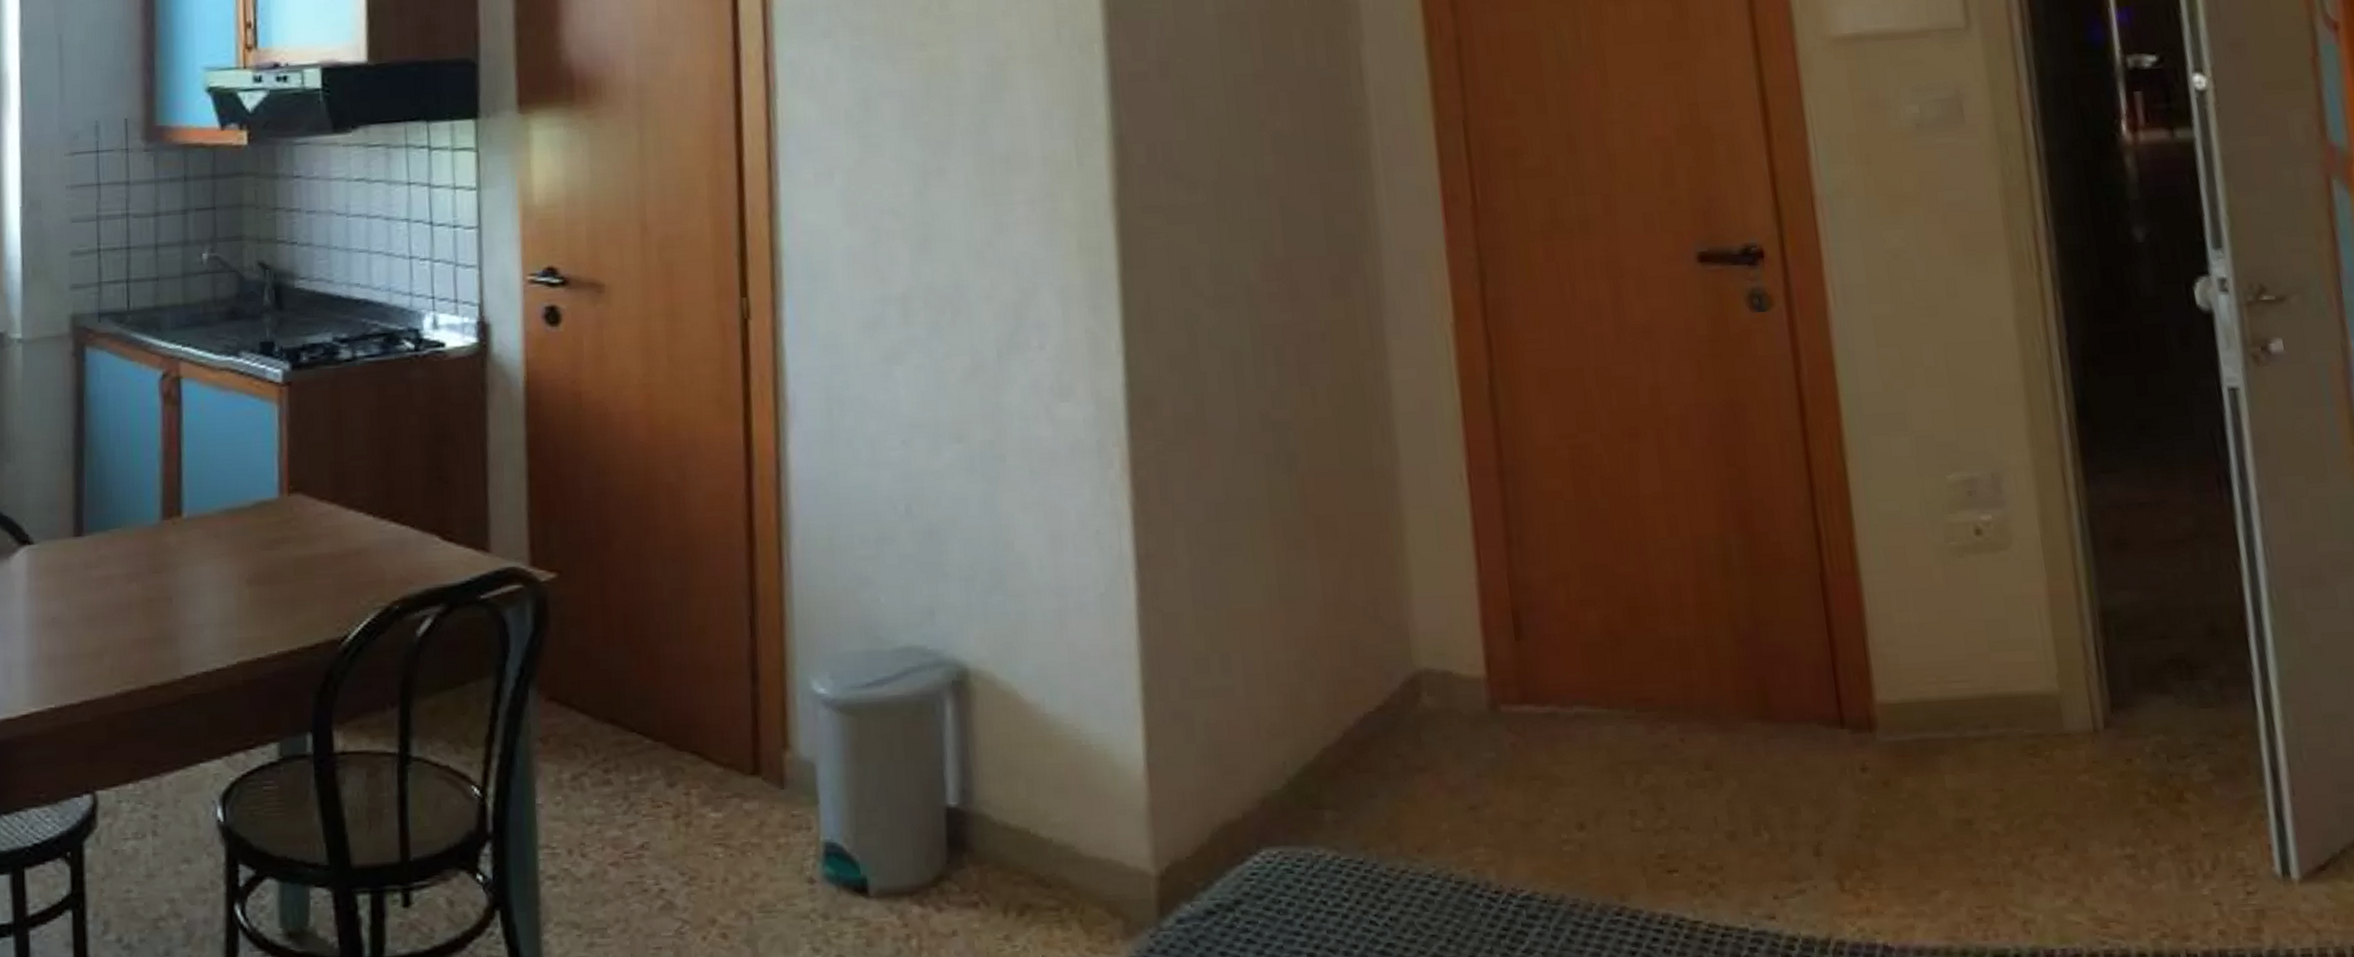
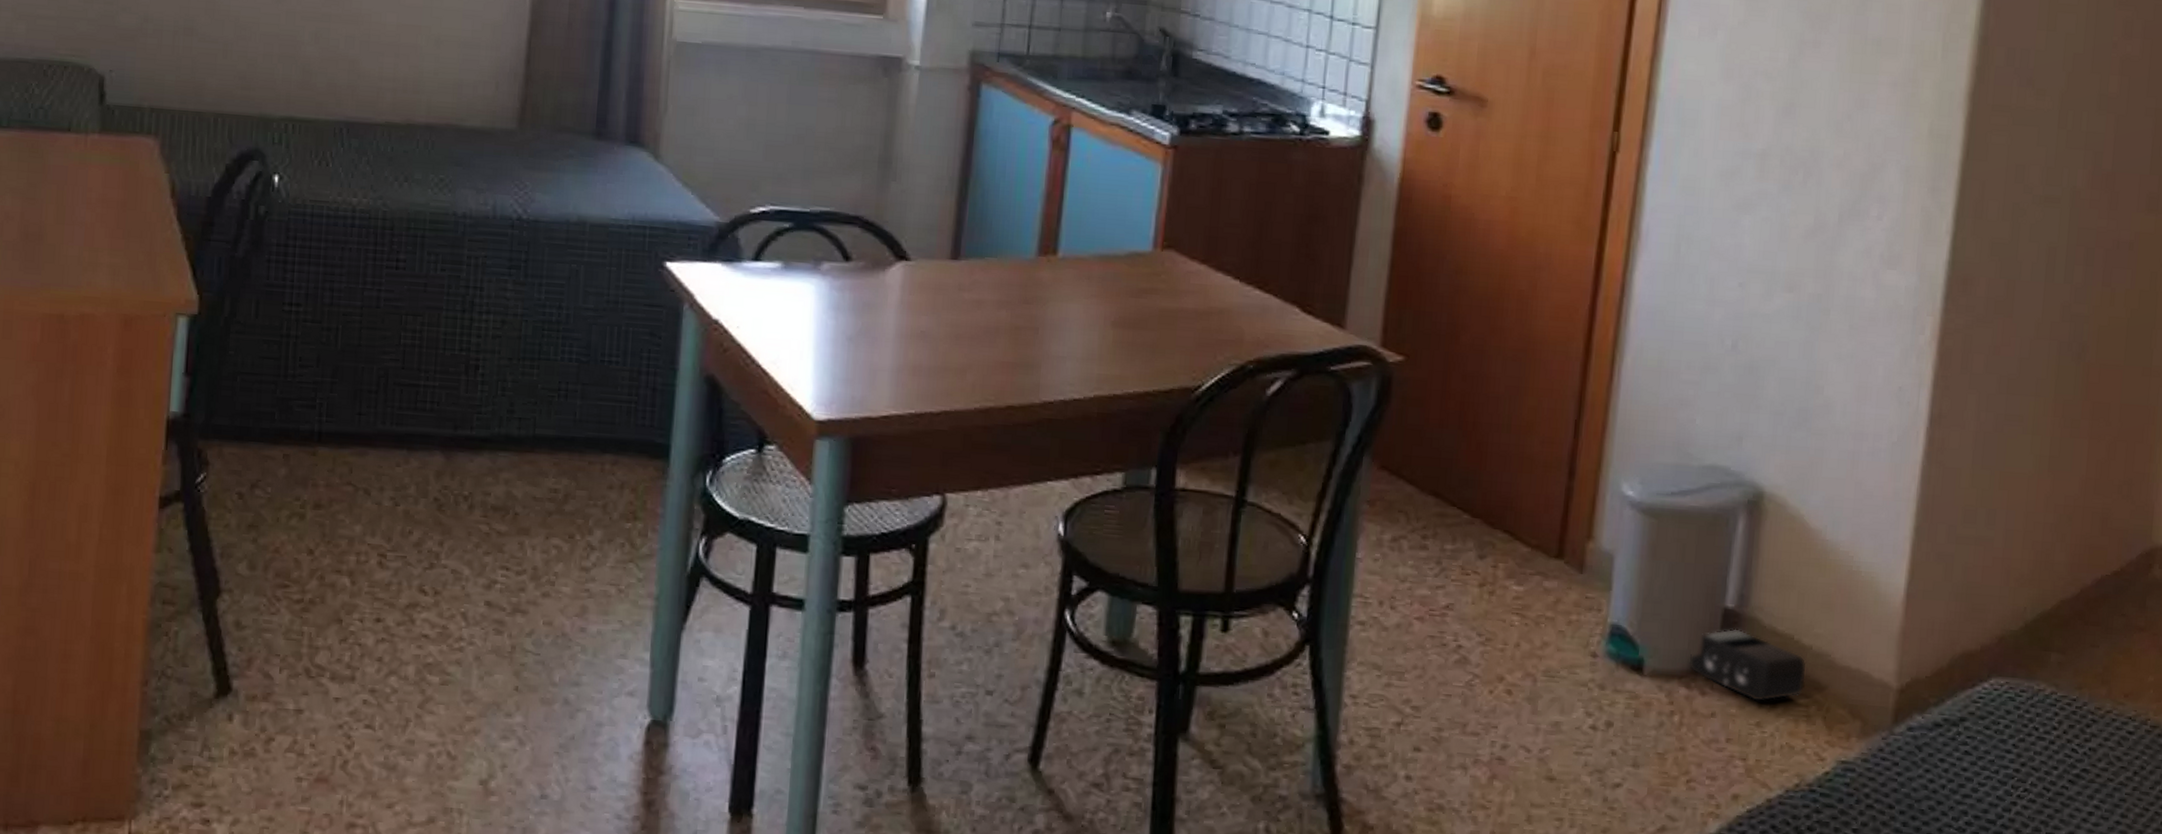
speaker: none [917,829,1052,912] -> present [1688,628,1807,702]

